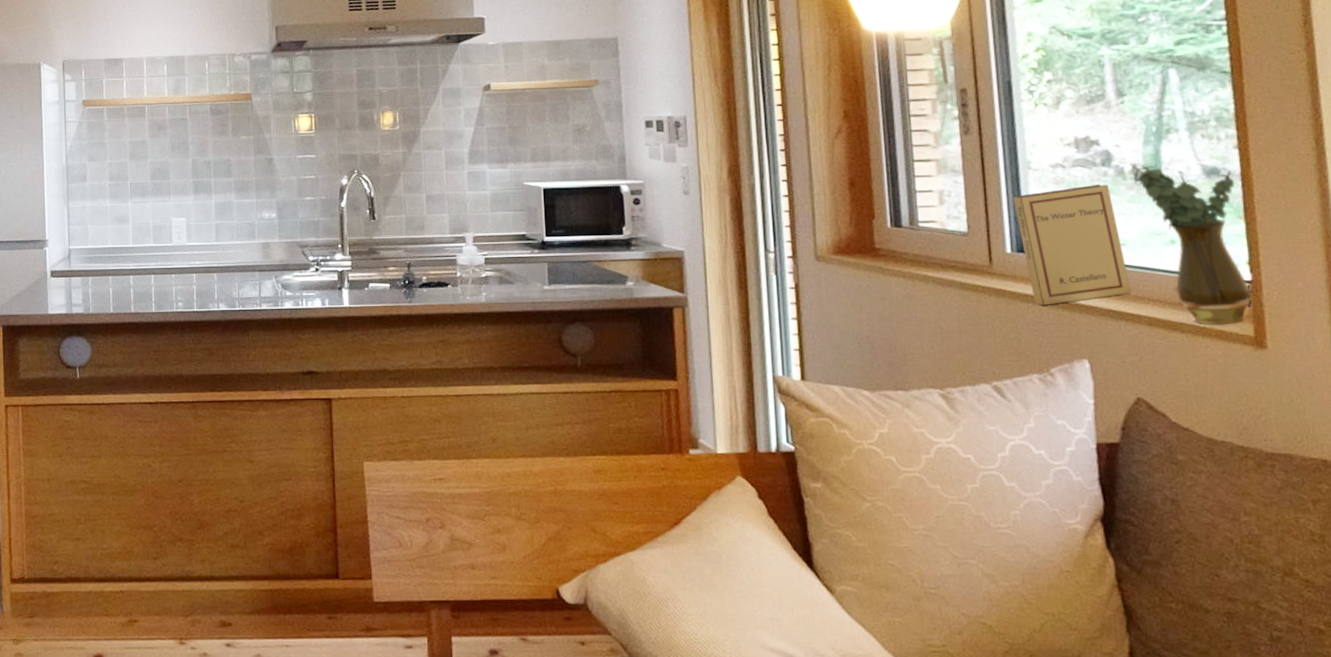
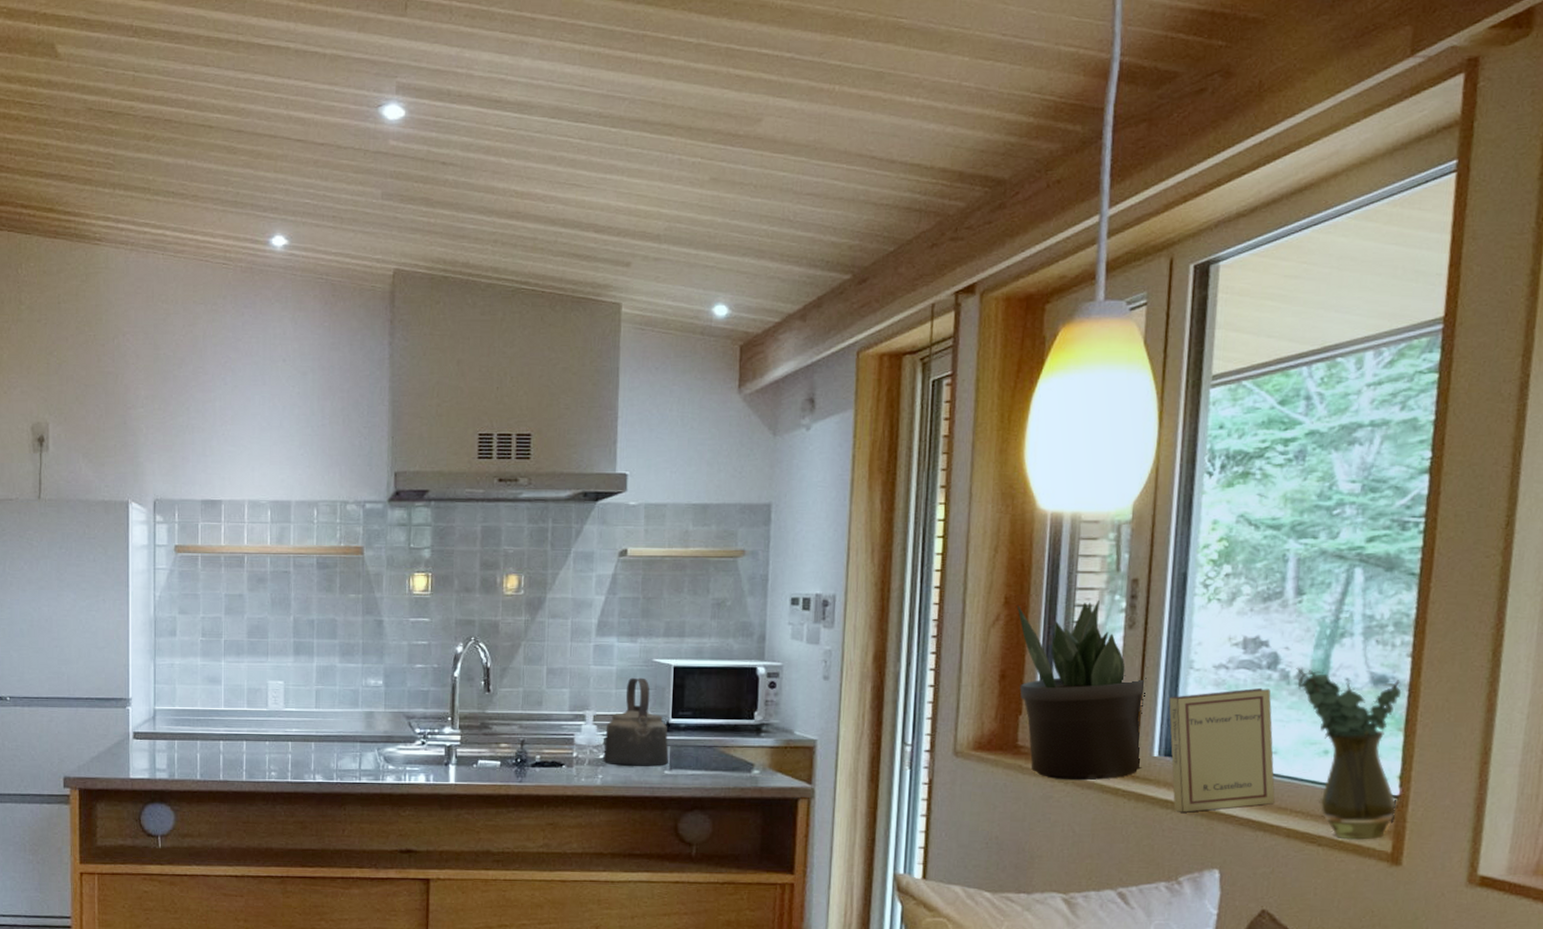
kettle: none [485,200,547,284] -> present [603,677,669,767]
planter: none [856,109,998,279] -> present [1016,599,1147,781]

